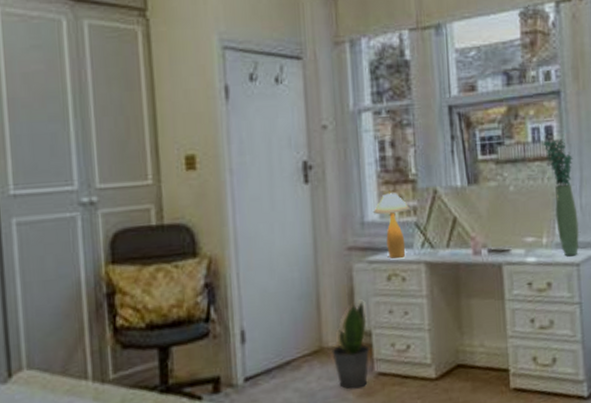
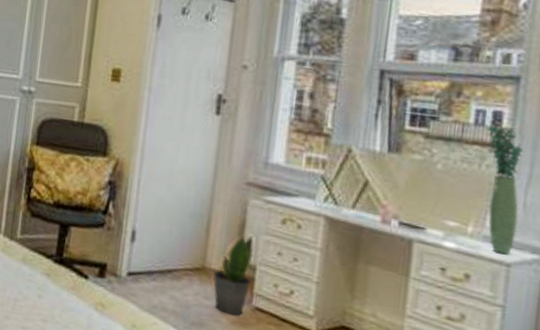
table lamp: present [372,189,411,260] -> none [278,137,320,207]

